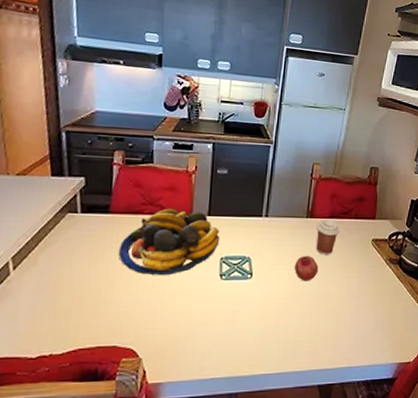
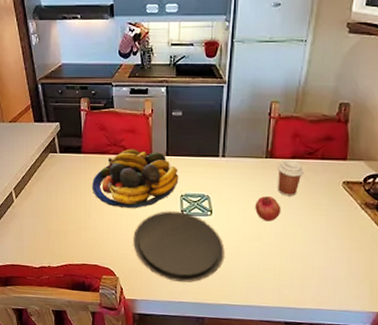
plate: none [163,276,263,355] -> present [133,211,225,283]

